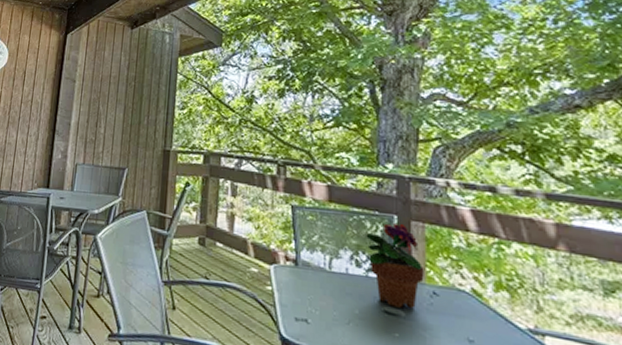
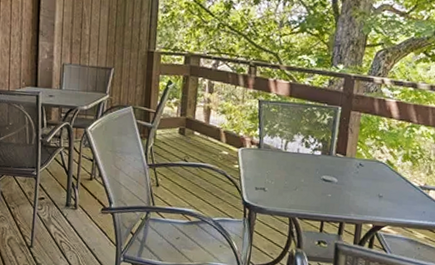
potted flower: present [366,223,424,308] -> none [315,113,356,176]

